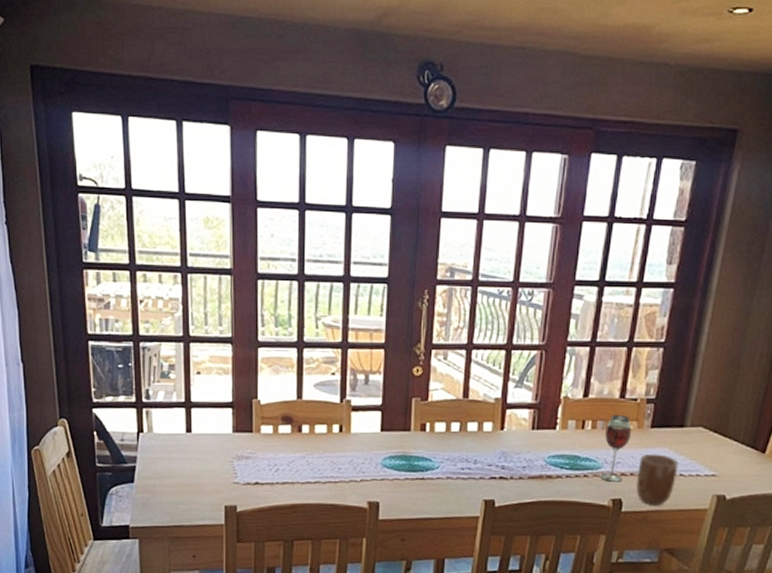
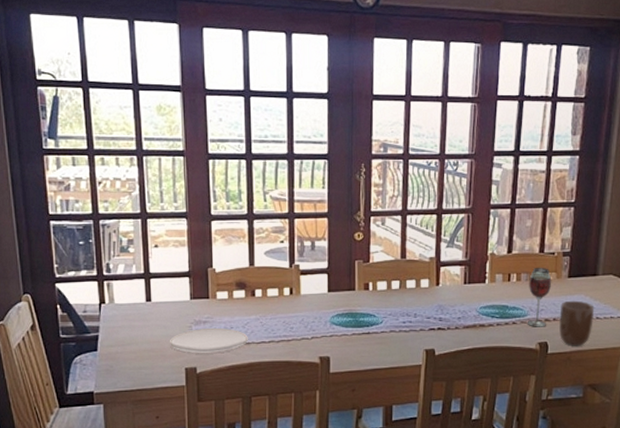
plate: none [209,464,292,492] -> present [169,327,248,354]

